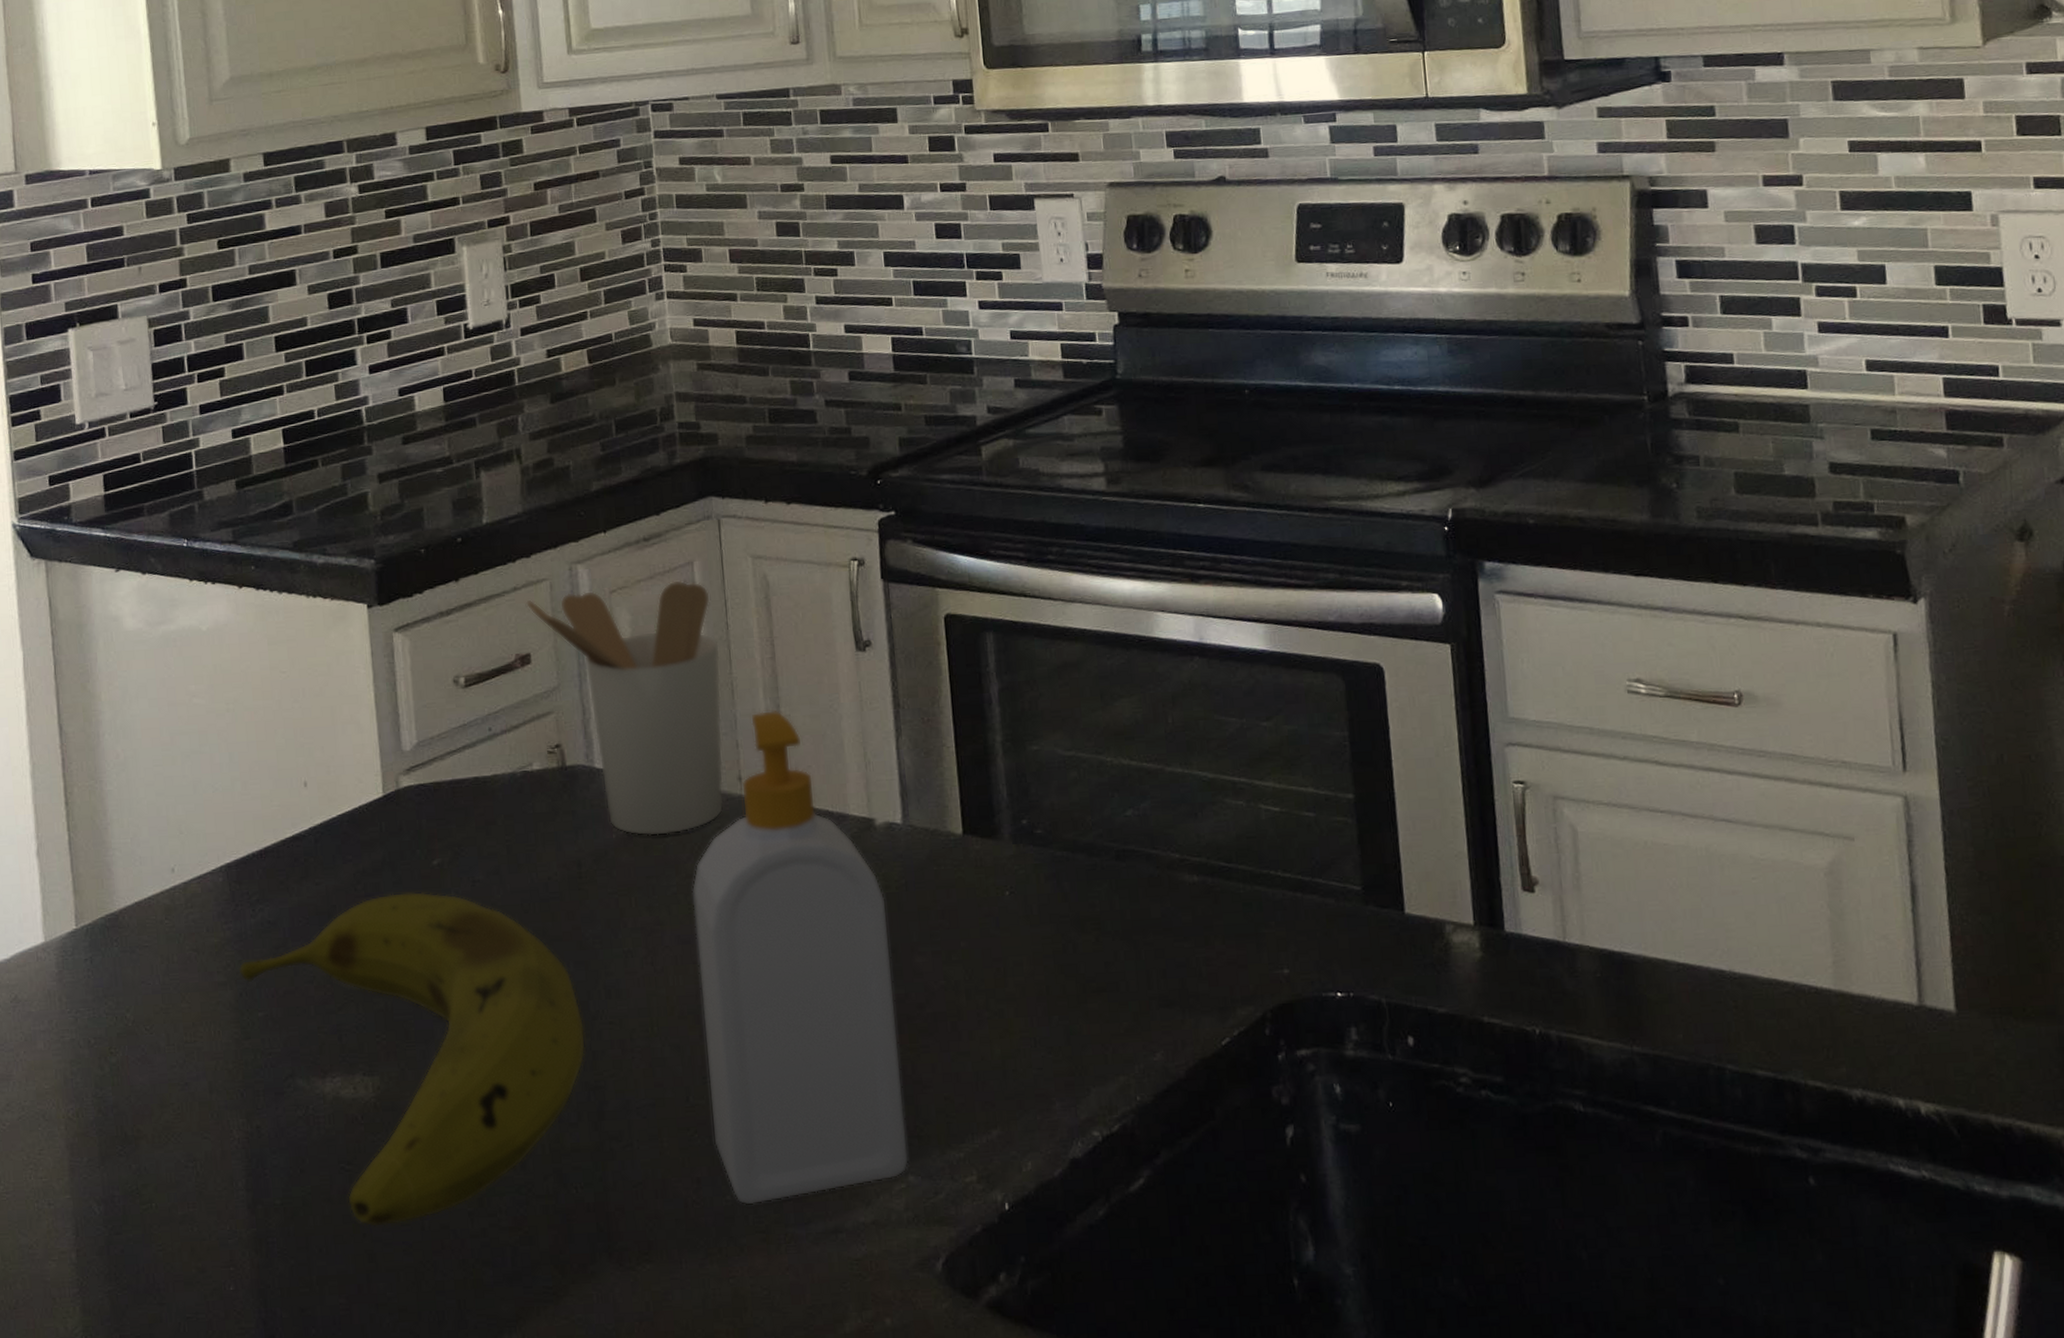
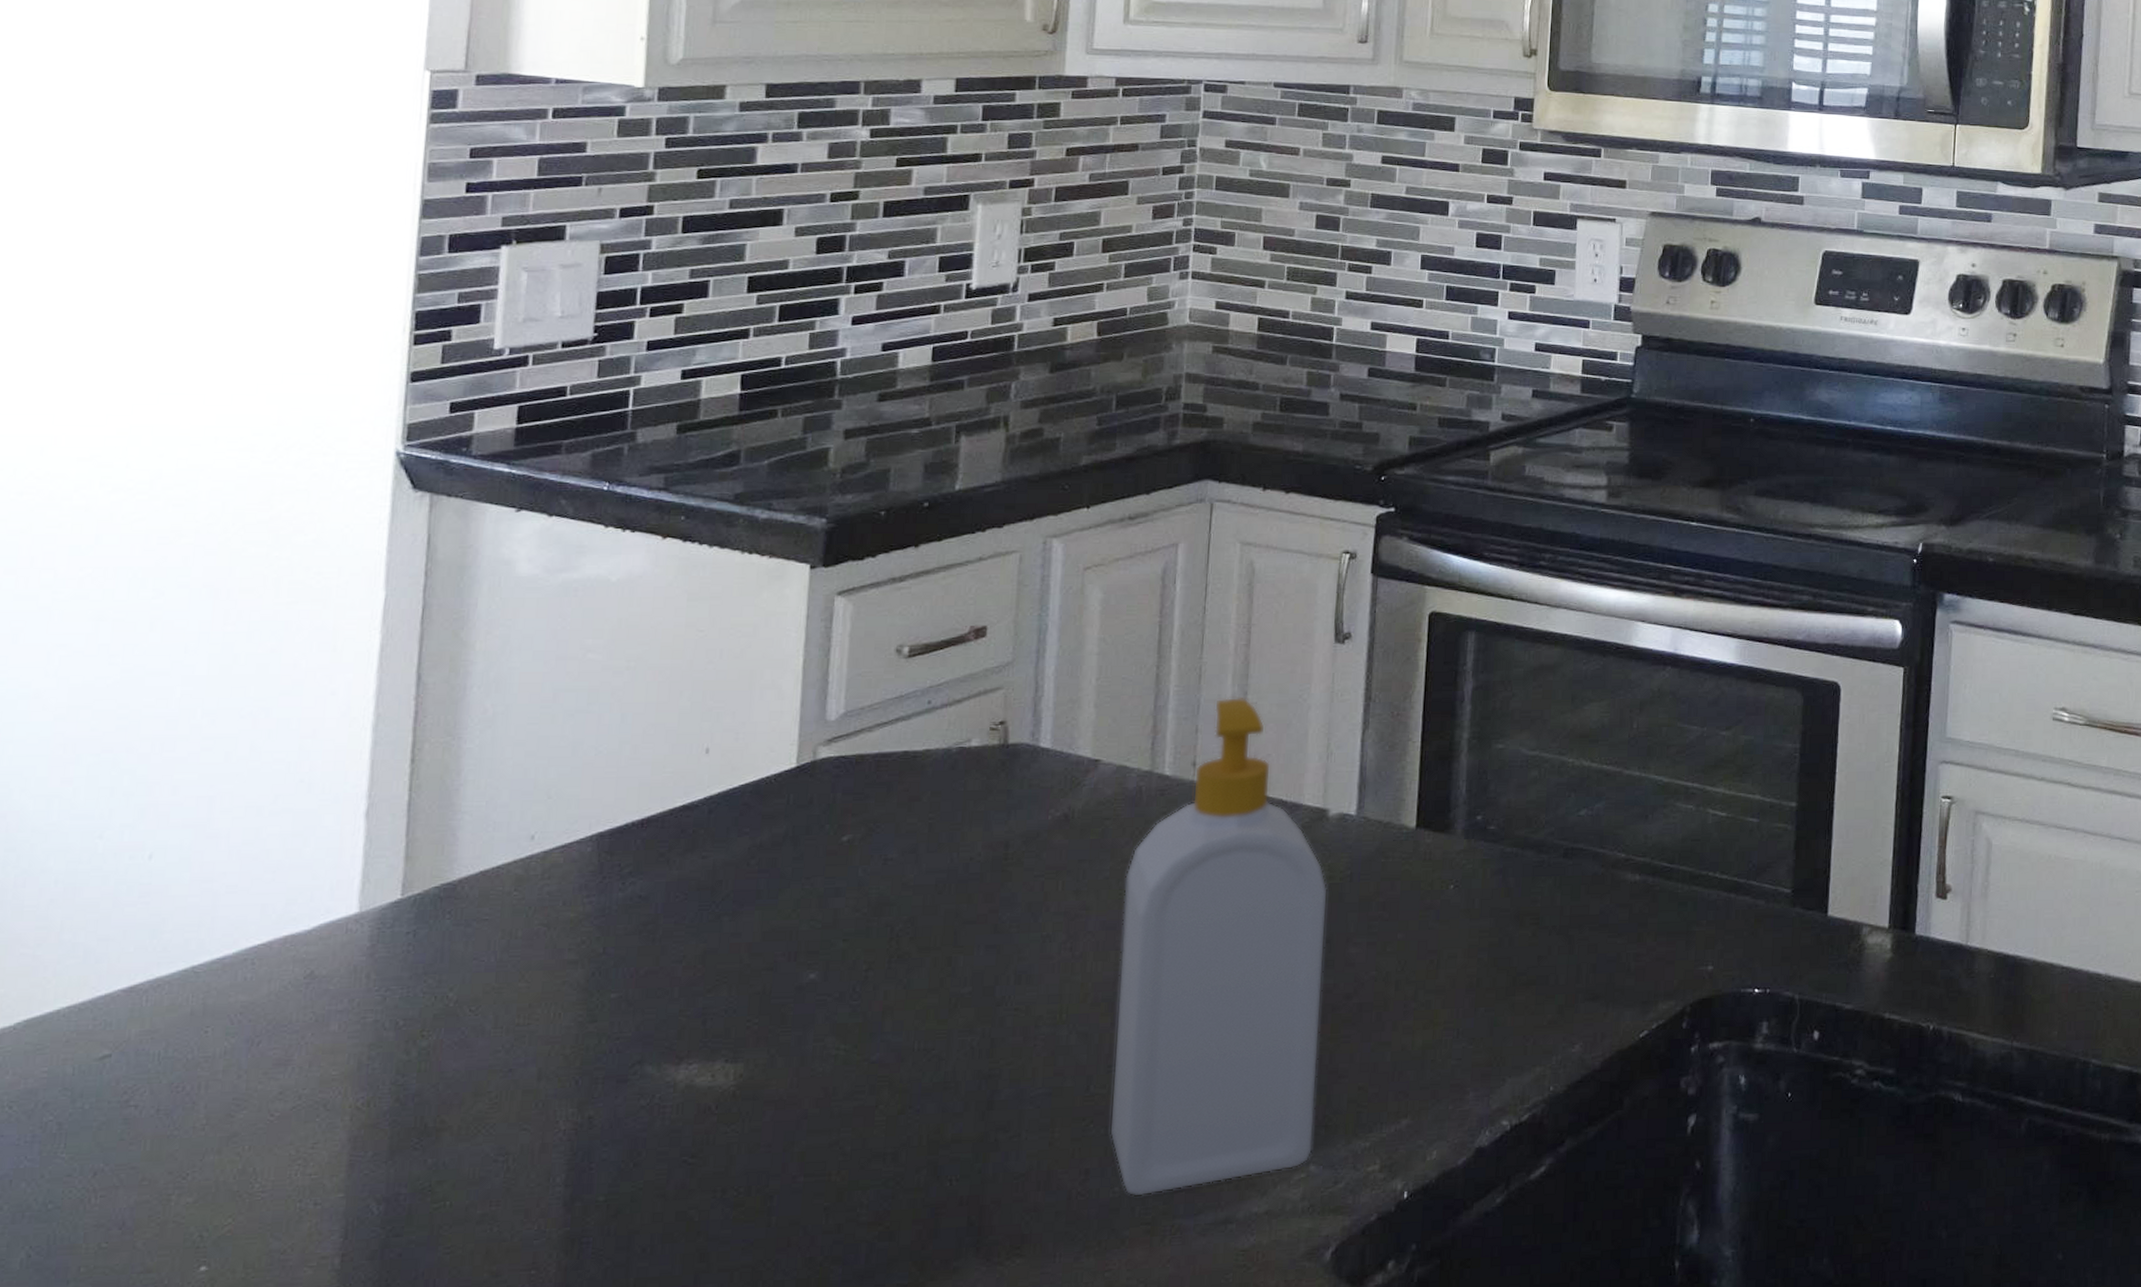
fruit: present [238,891,586,1228] -> none [594,868,987,1225]
utensil holder: present [525,580,724,836] -> none [989,561,1194,819]

